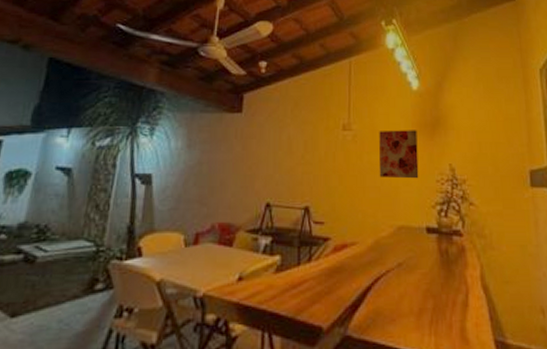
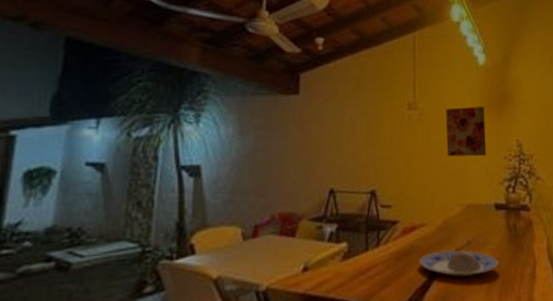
plate: none [349,271,430,299] -> present [419,250,499,277]

